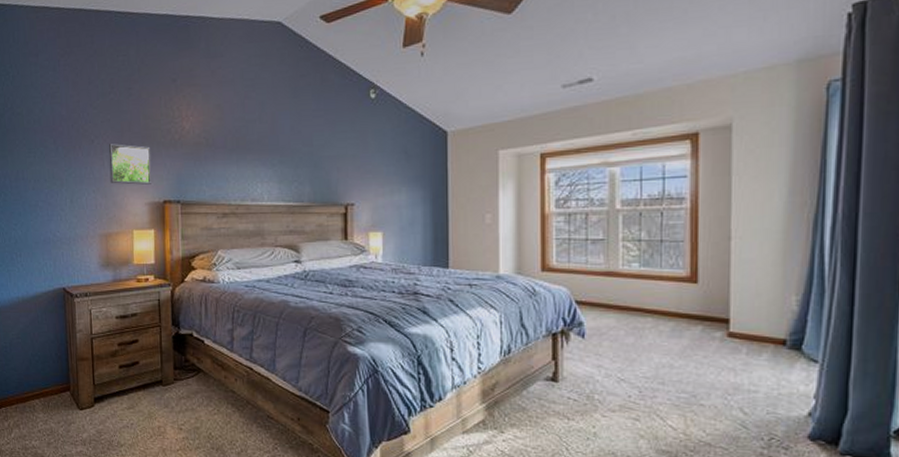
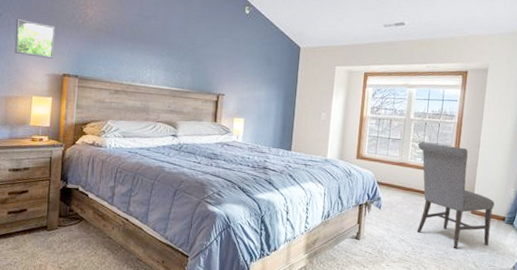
chair: none [631,240,766,391] -> present [417,142,495,250]

